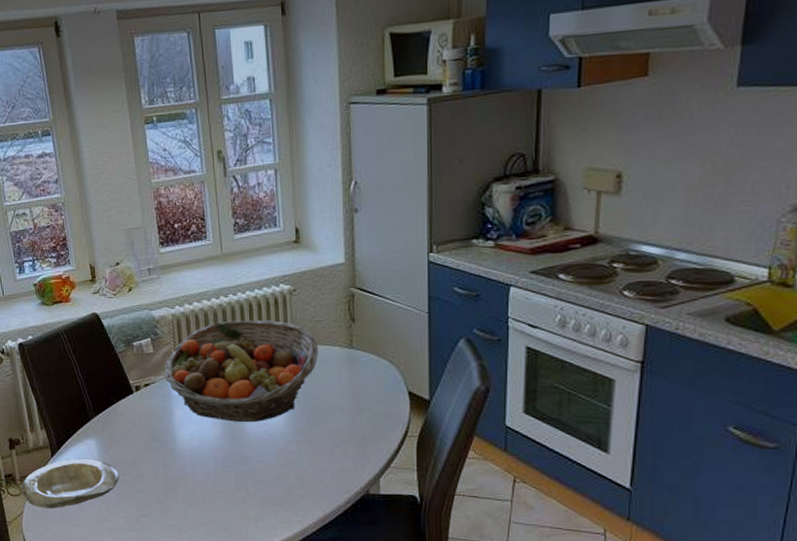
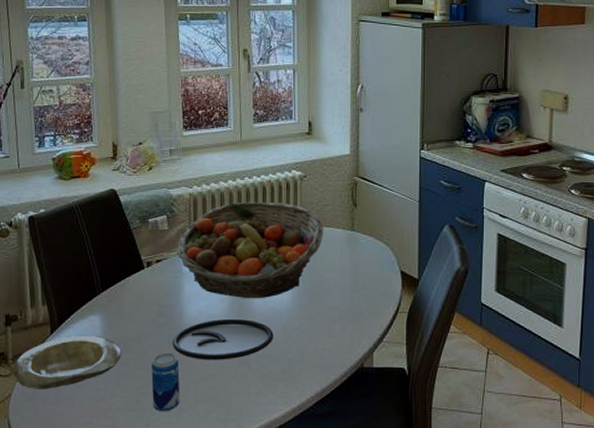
beverage can: none [149,476,180,533] -> present [151,353,180,412]
plate: none [168,444,270,484] -> present [173,319,274,360]

